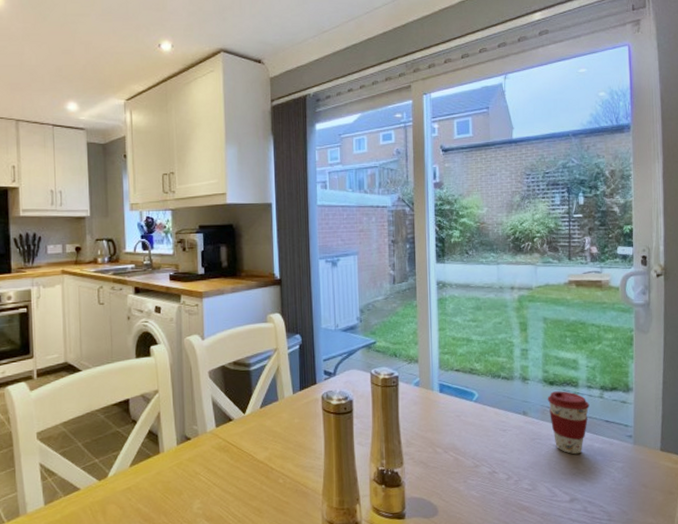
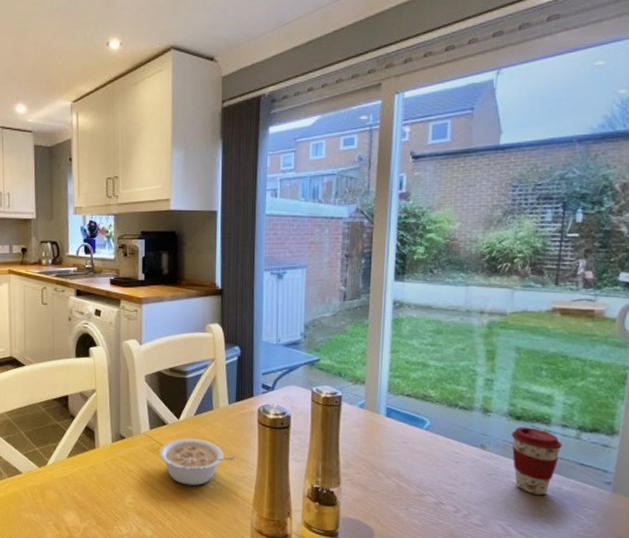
legume: none [227,432,303,482] -> present [159,438,236,485]

